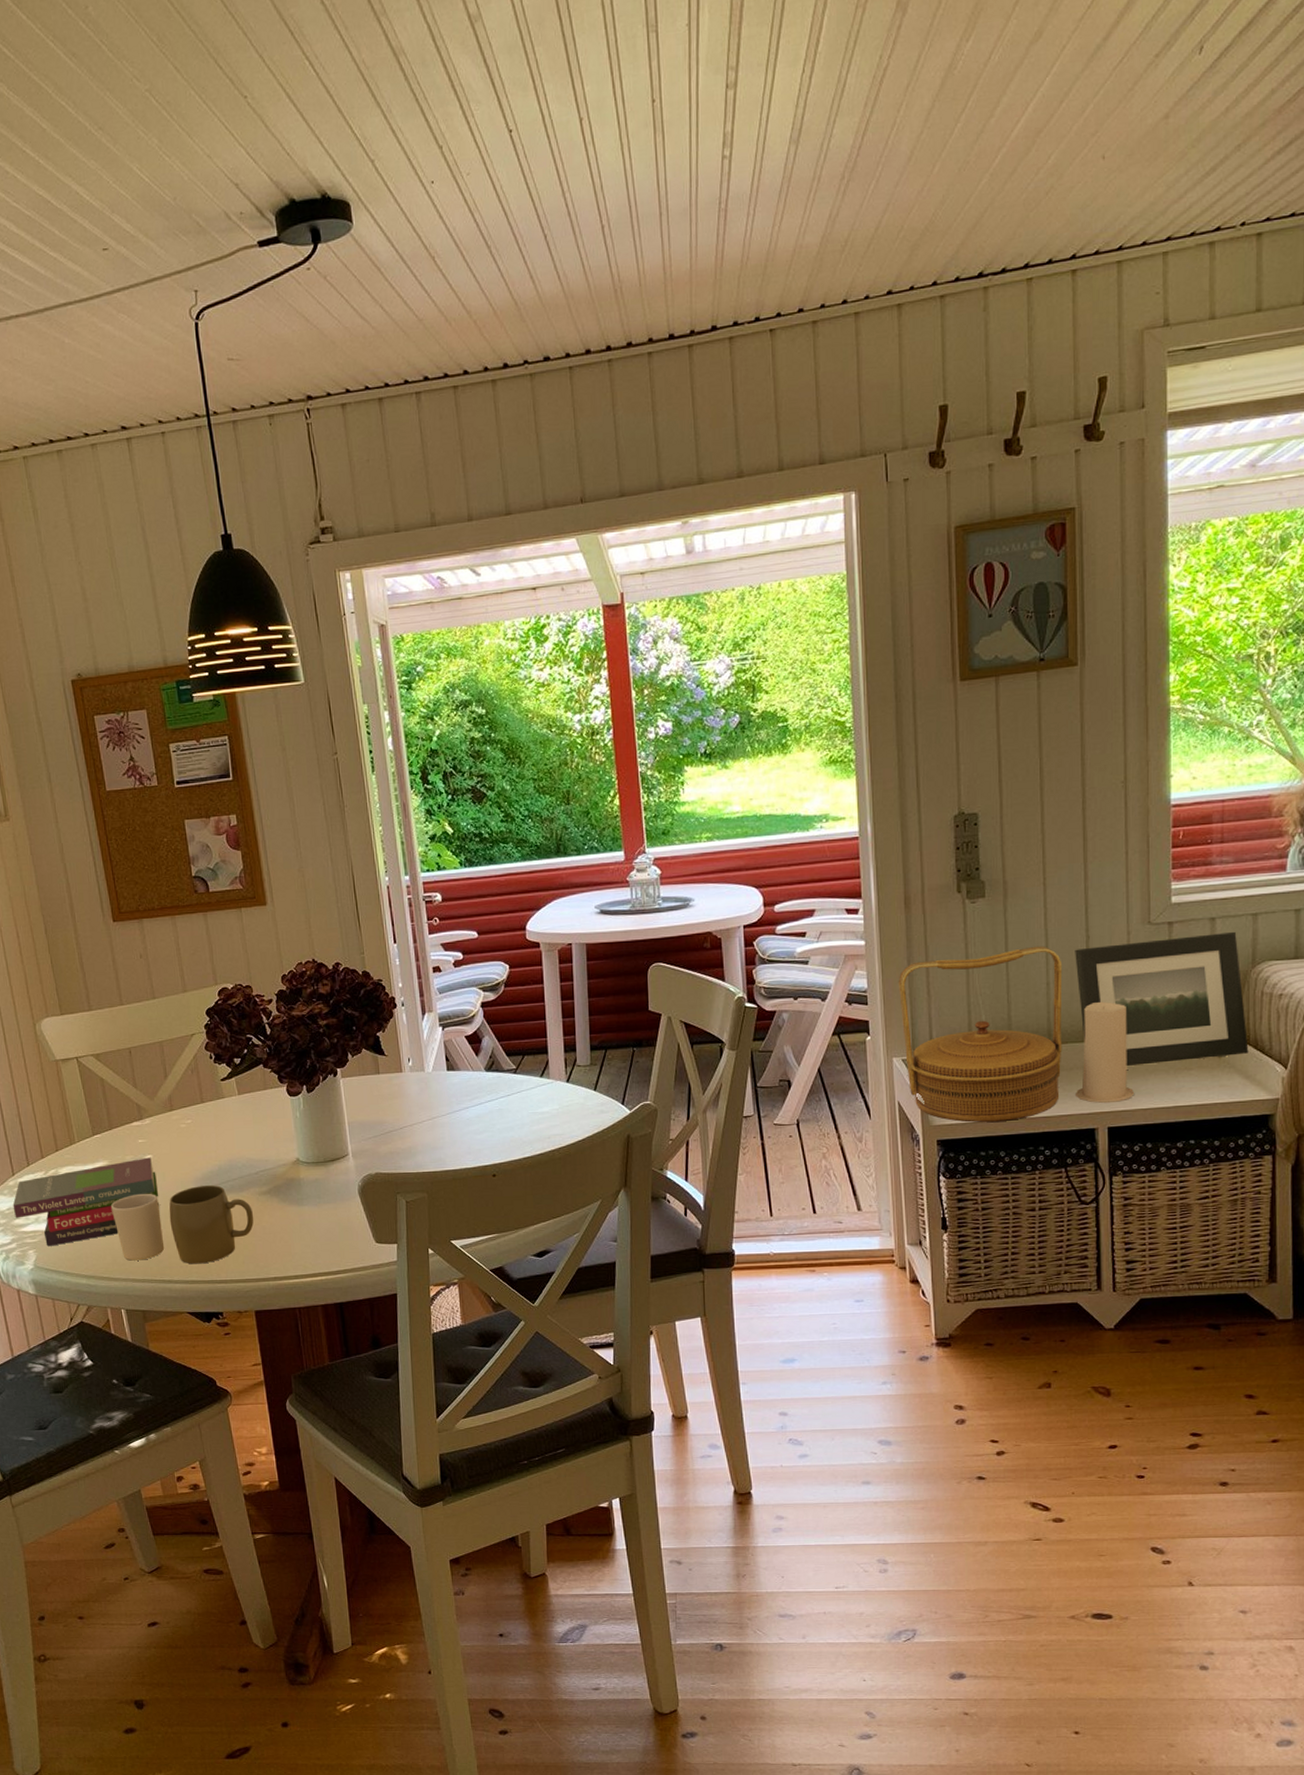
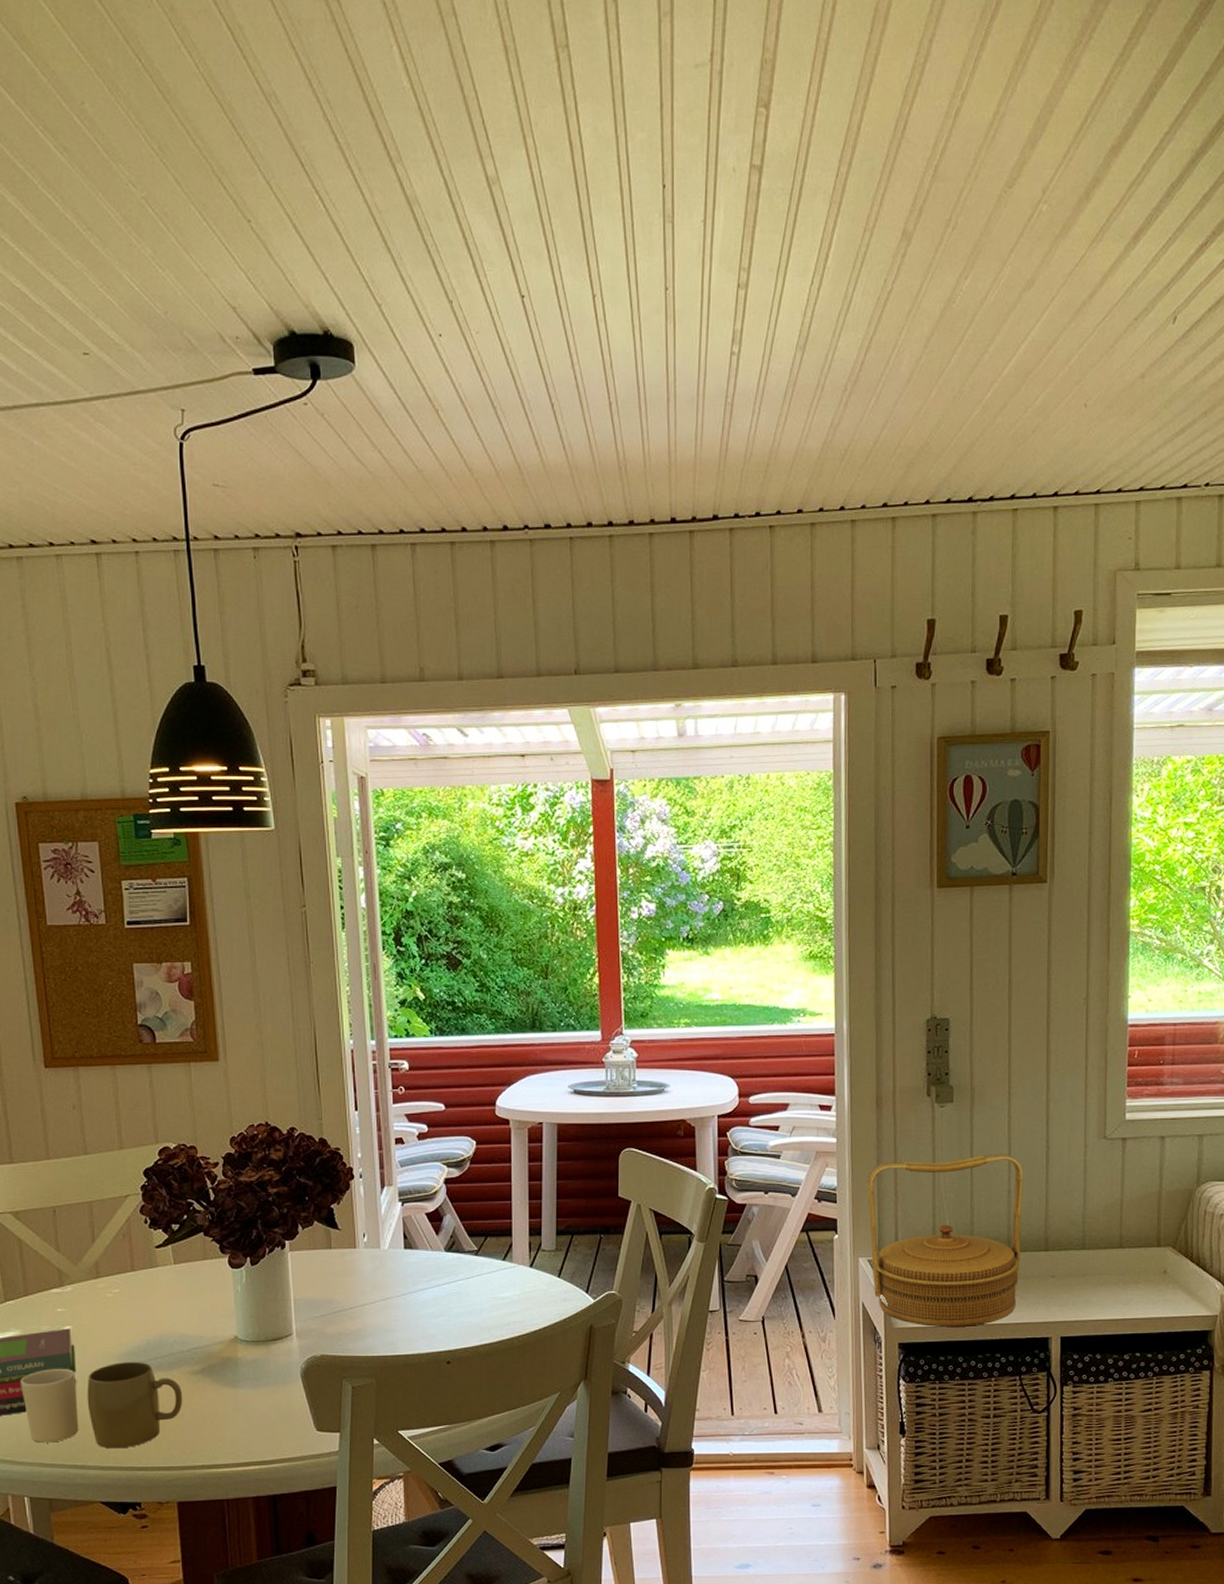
picture frame: present [1075,931,1249,1066] -> none [1035,1151,1192,1277]
candle: present [1076,1001,1135,1103] -> none [1032,1212,1087,1312]

